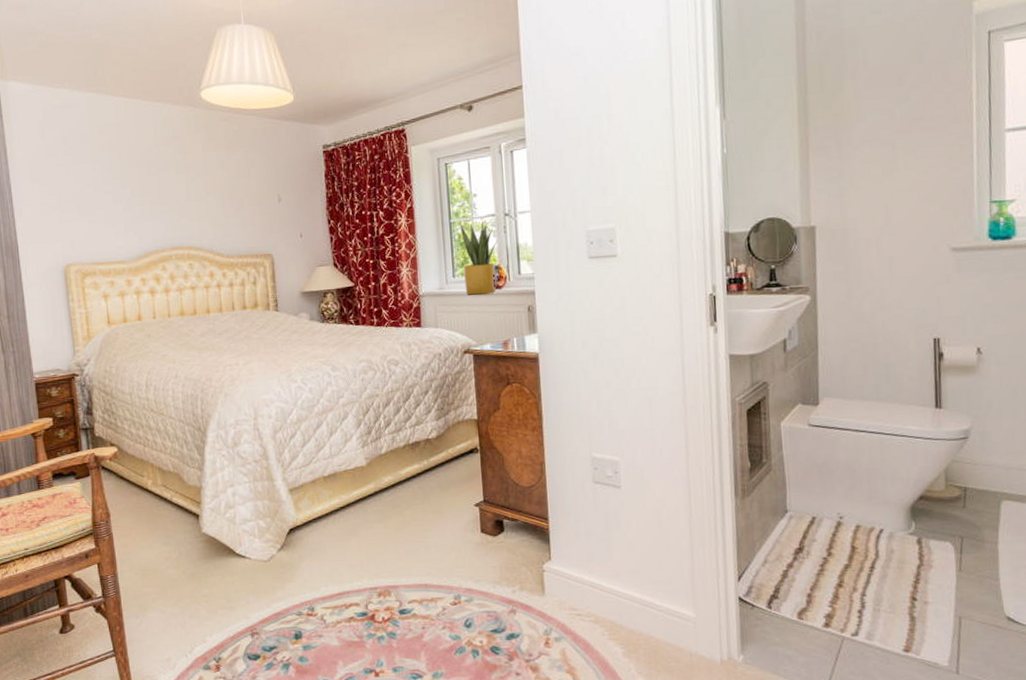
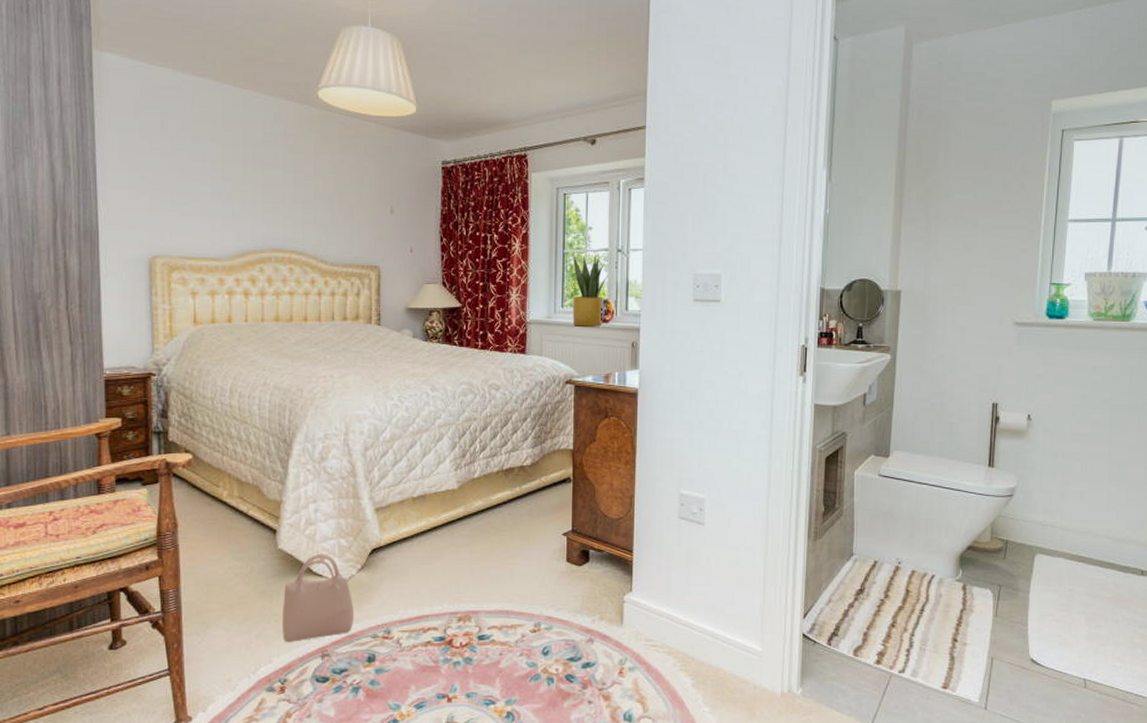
handbag: none [211,535,279,623] -> present [281,553,355,643]

